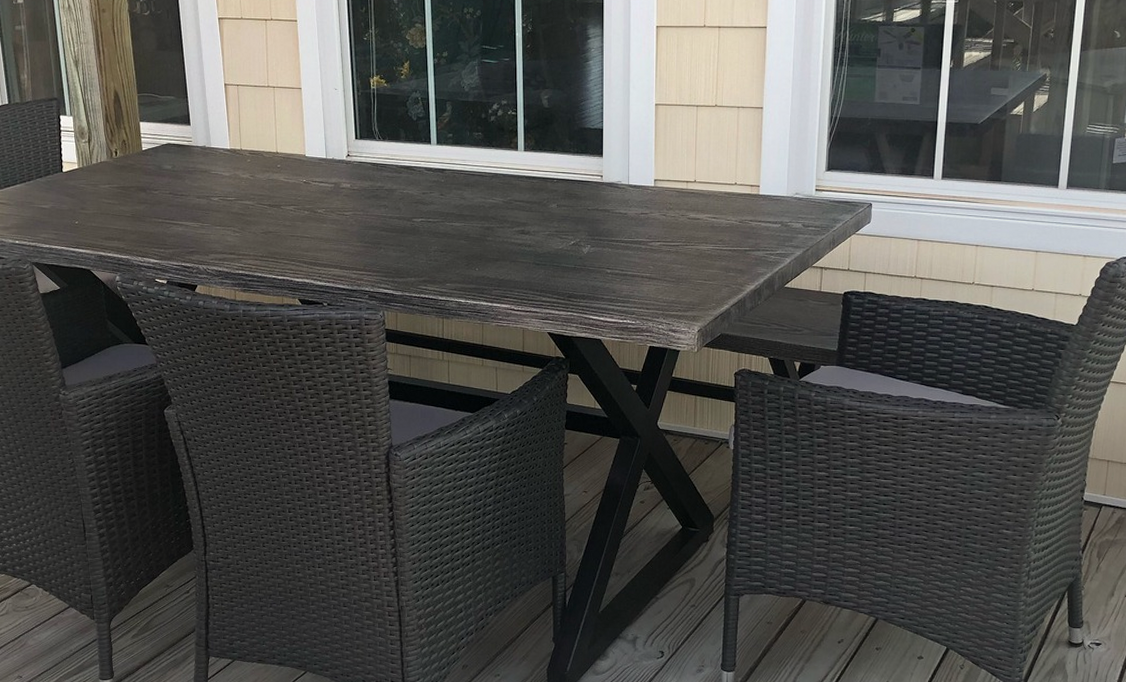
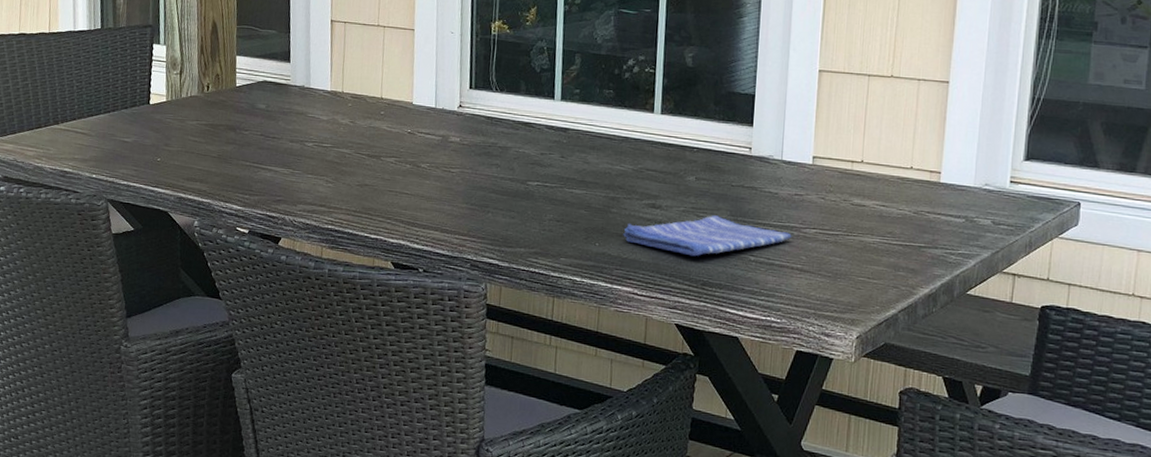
dish towel: none [499,236,641,273] -> present [623,215,792,257]

